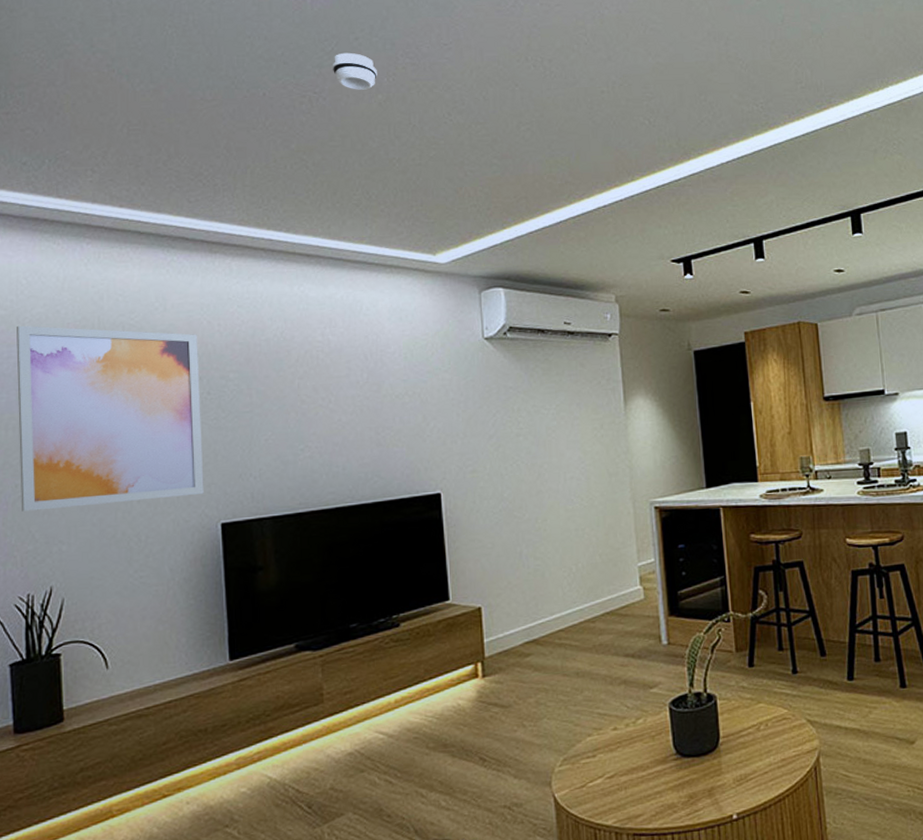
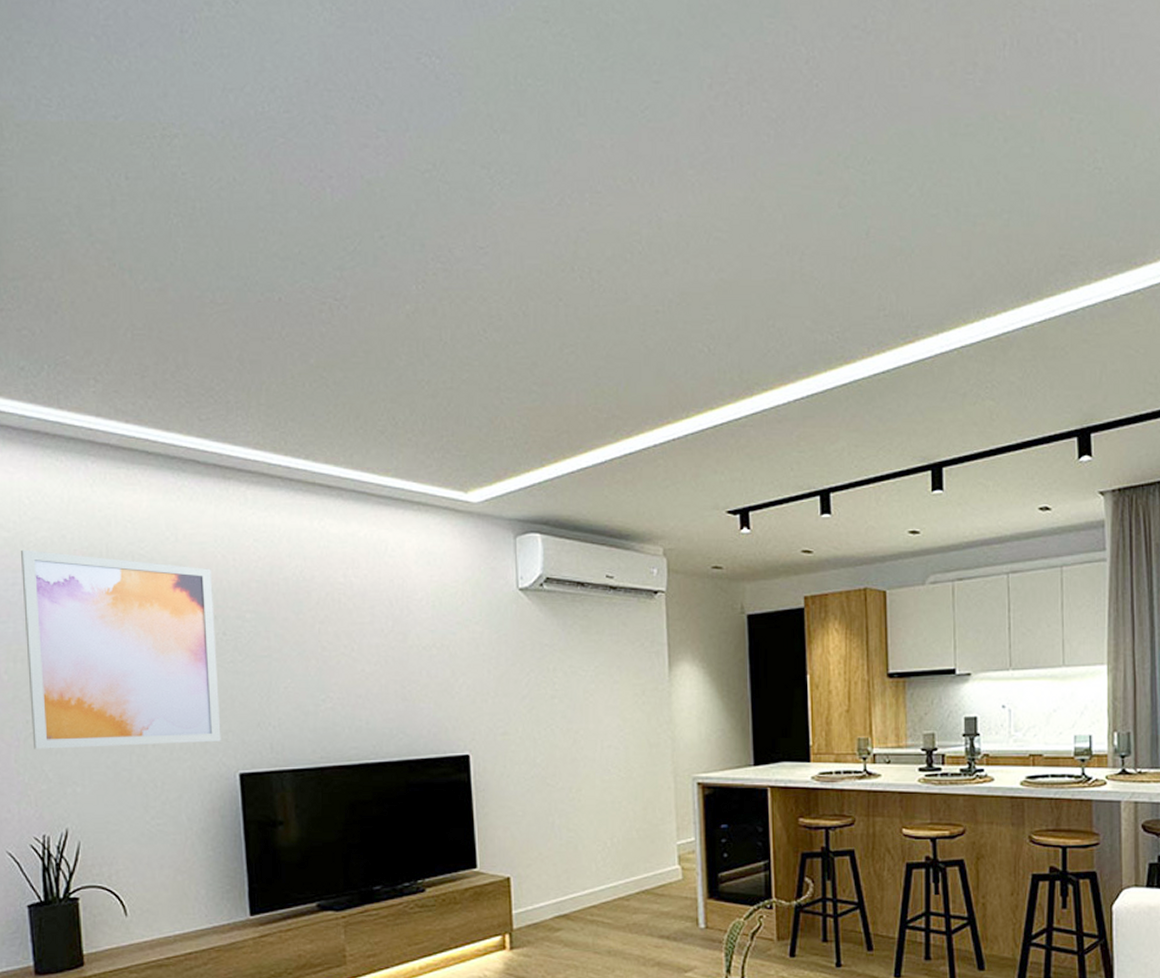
smoke detector: present [332,52,377,90] -> none [354,253,405,298]

